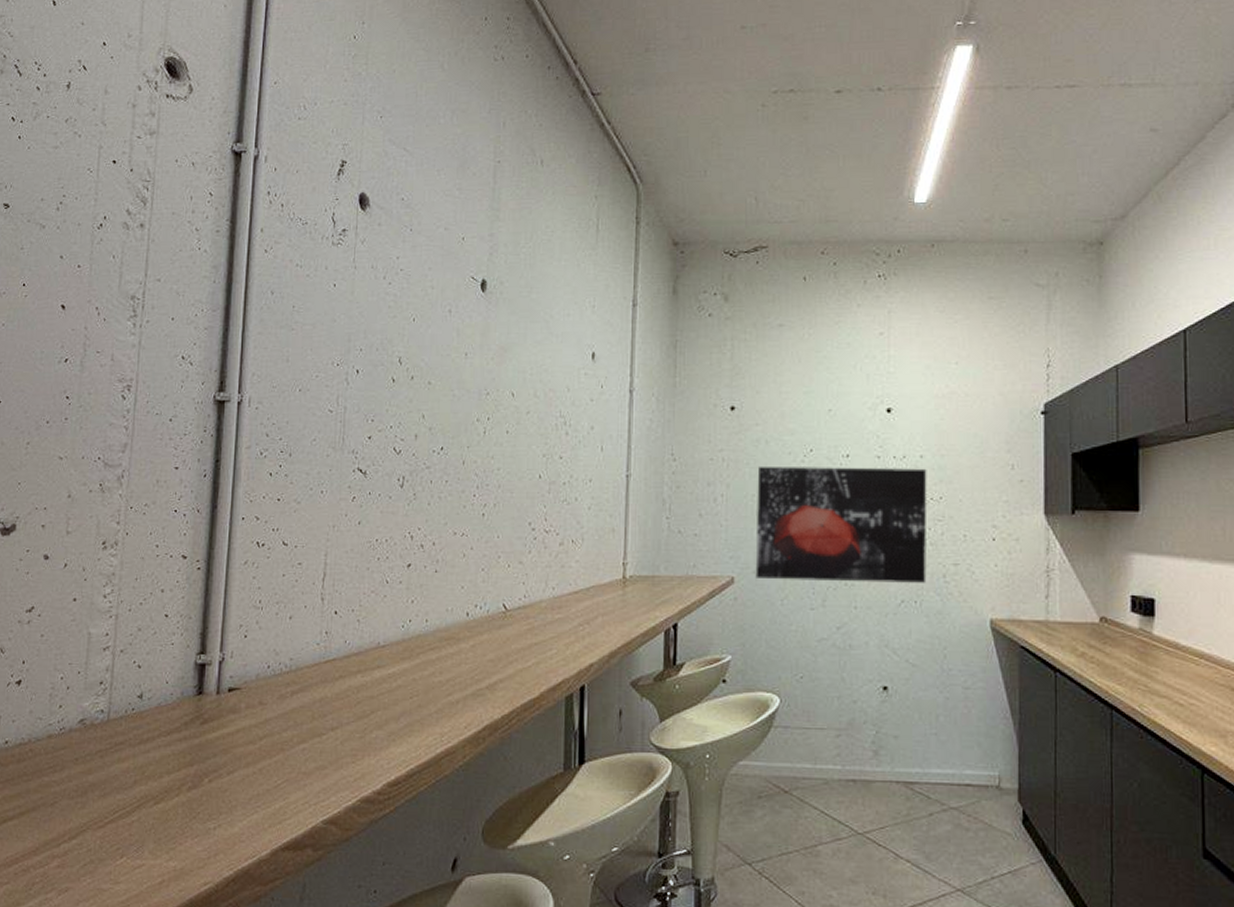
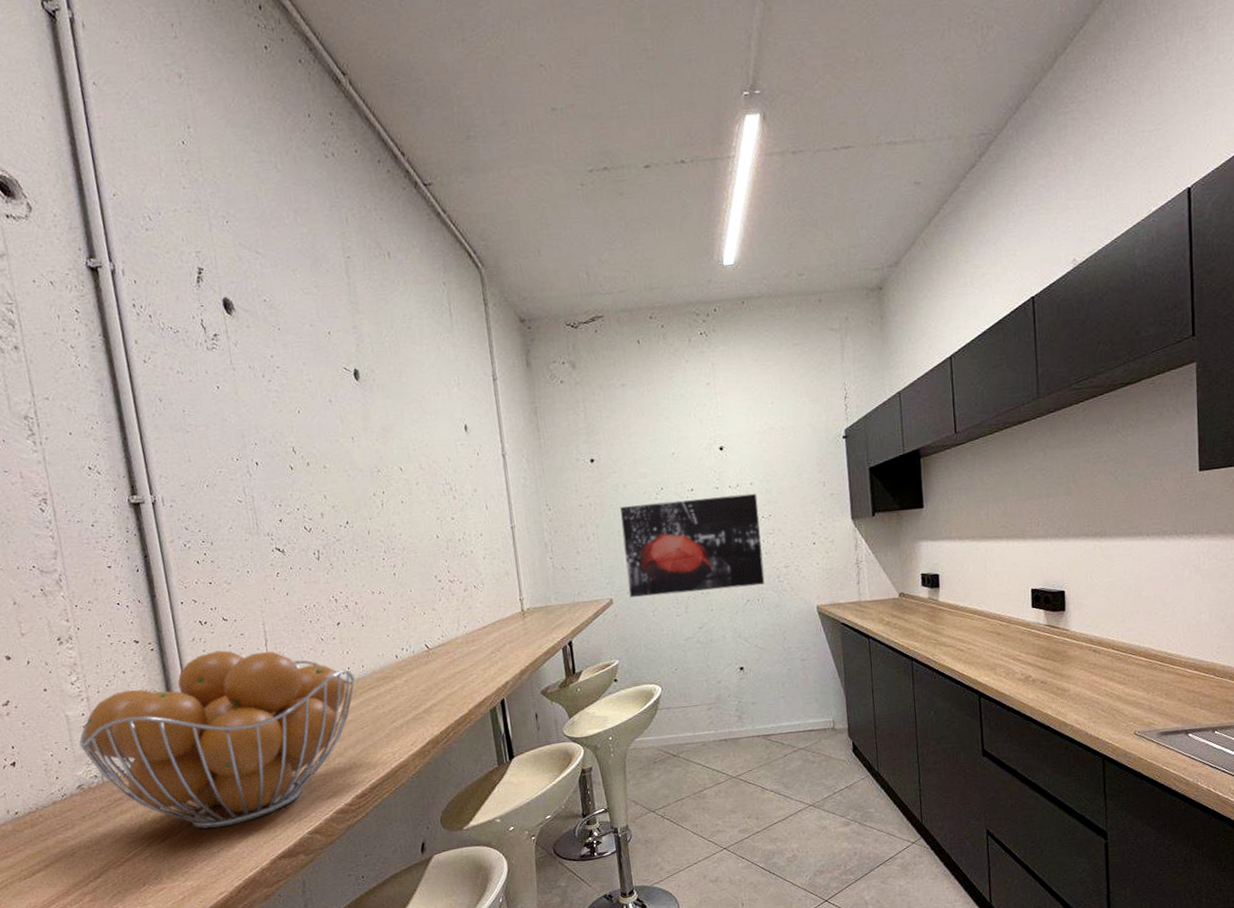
fruit basket: none [94,580,414,798] -> present [79,650,355,829]

